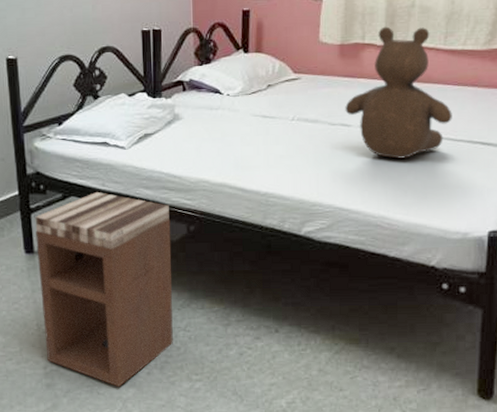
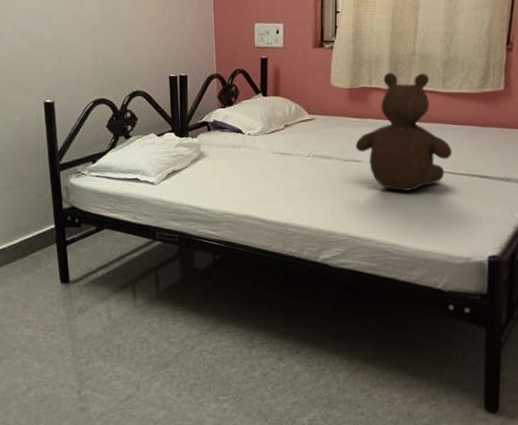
nightstand: present [35,192,174,387] -> none [70,225,201,409]

